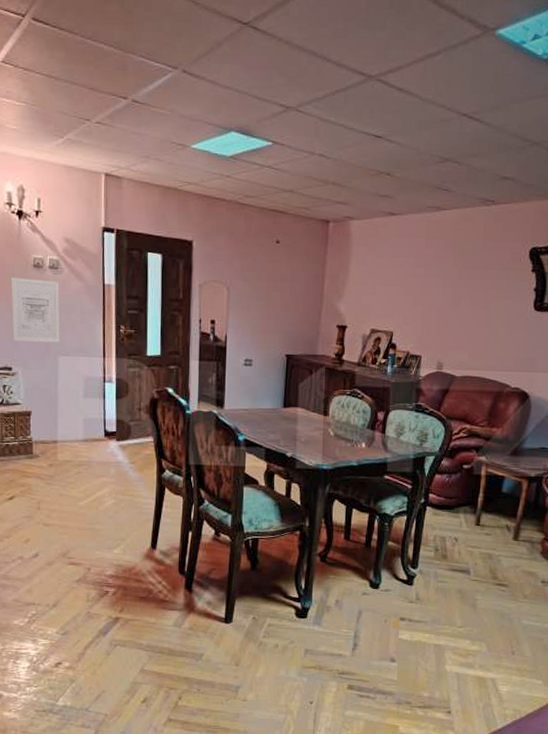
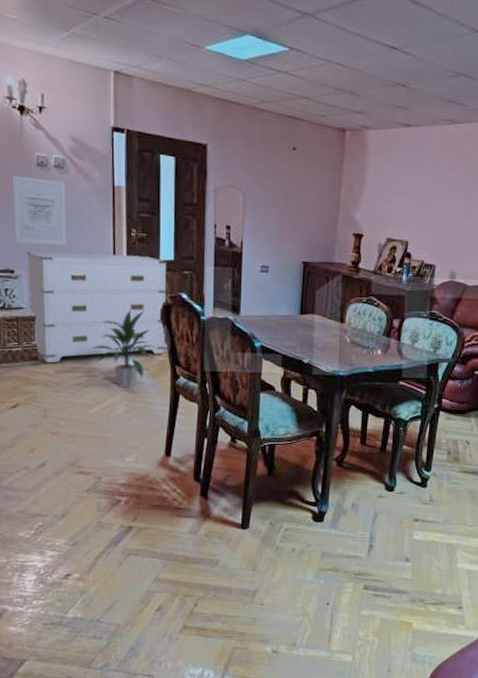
dresser: none [23,349,154,457] -> present [26,251,167,364]
indoor plant: none [82,405,142,482] -> present [91,311,155,389]

